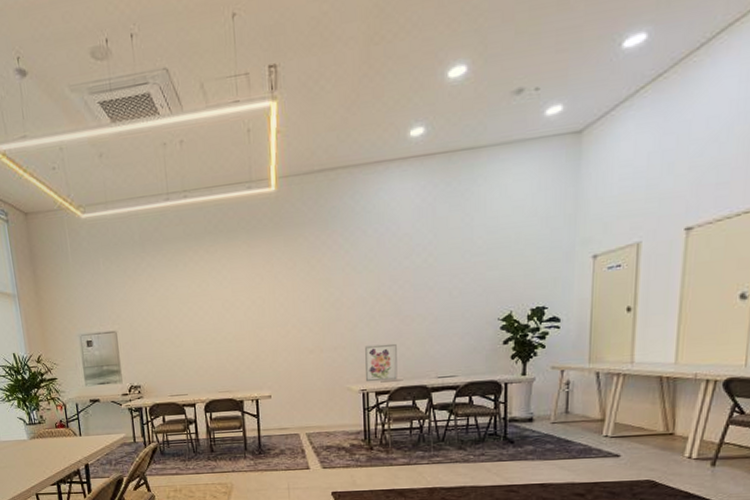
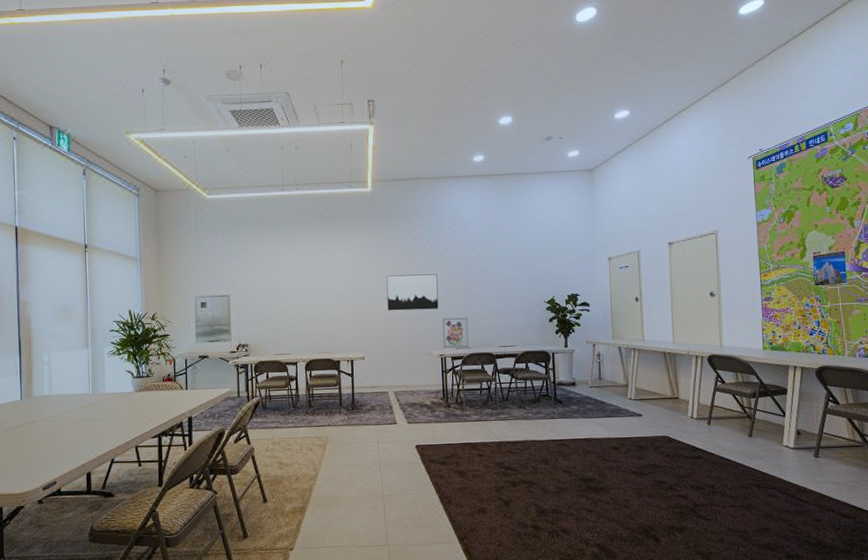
wall art: none [295,291,360,341] -> present [386,274,439,311]

